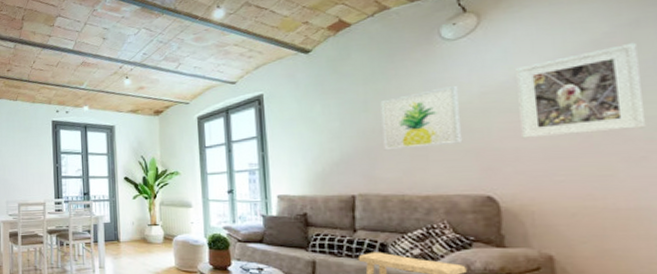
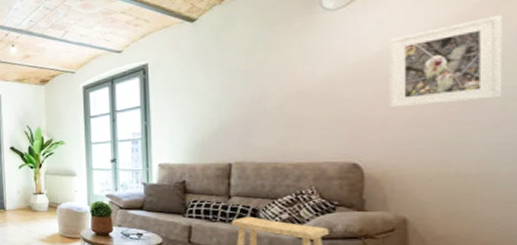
wall art: present [380,85,463,151] -> none [260,55,335,120]

